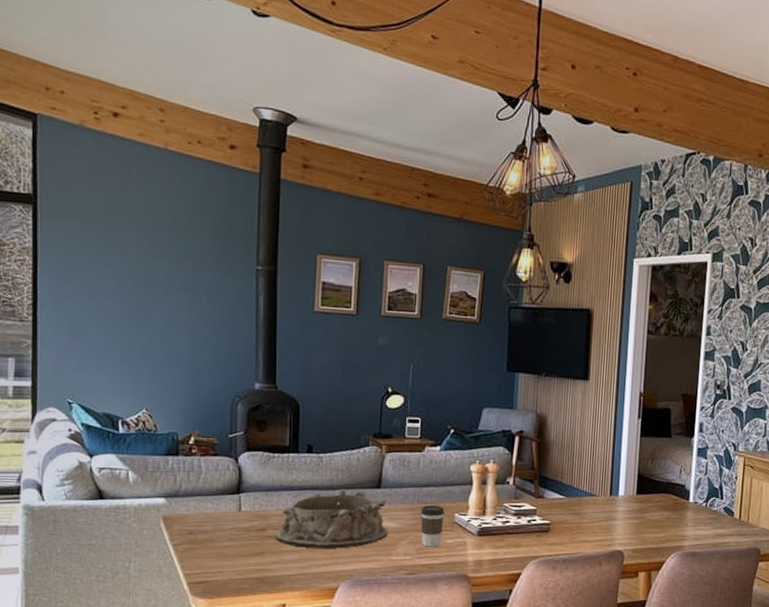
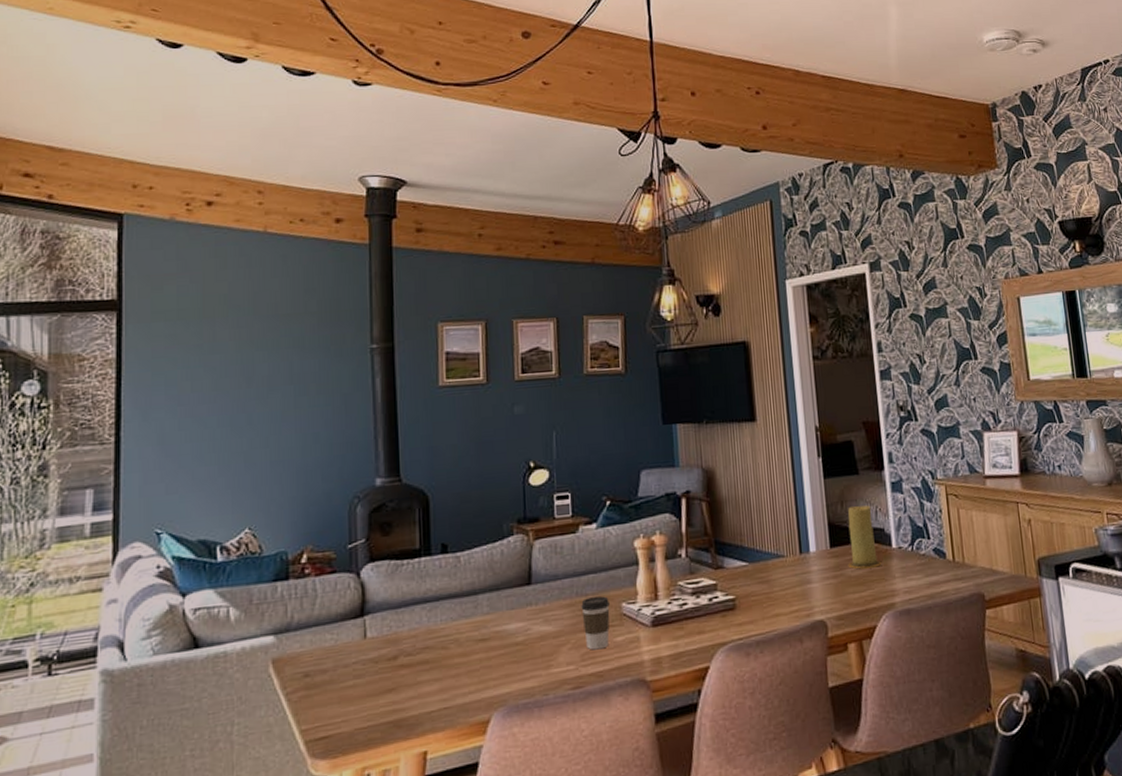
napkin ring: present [276,489,388,549] -> none [410,591,545,674]
candle: none [649,464,678,516] -> present [848,505,882,569]

